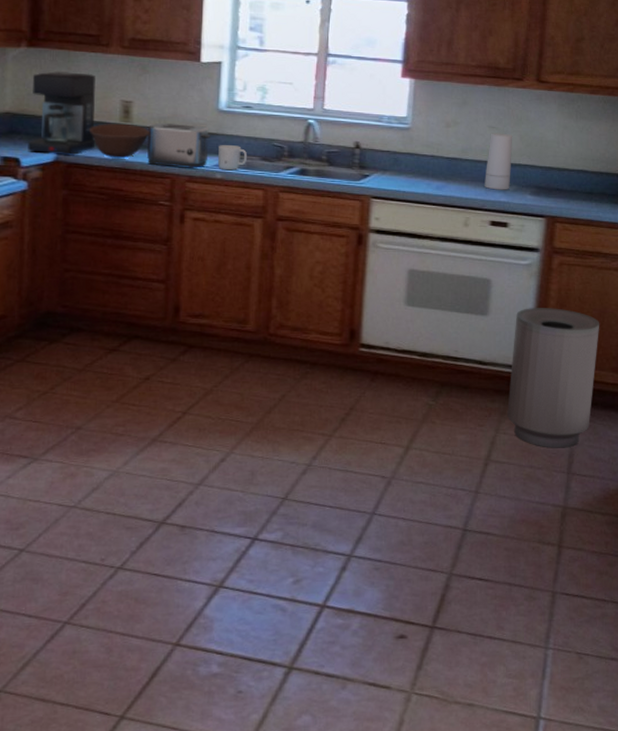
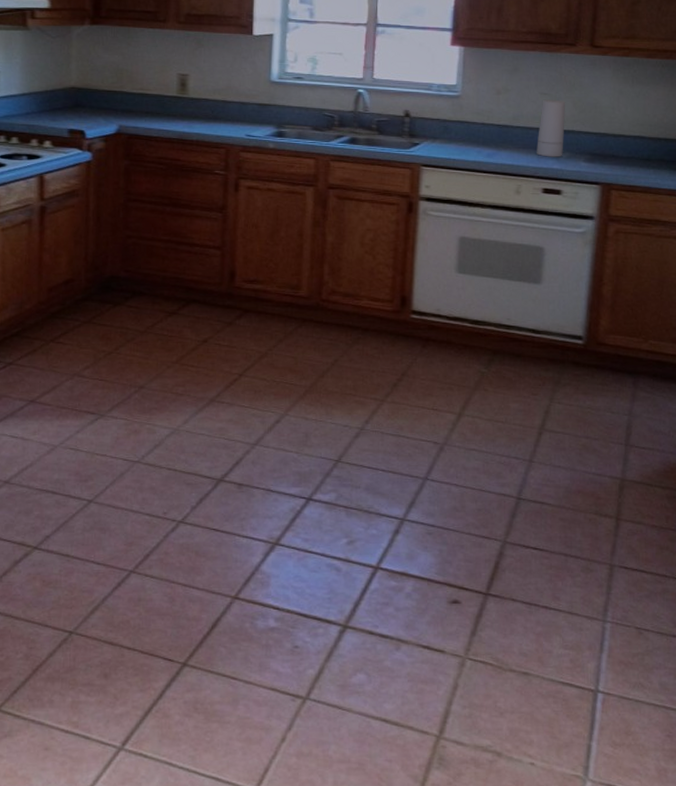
coffee maker: present [28,71,96,155] -> none [92,47,154,127]
bowl: present [90,123,149,159] -> none [149,96,205,130]
toaster: present [147,122,210,168] -> none [203,94,263,138]
mug: present [218,145,248,171] -> none [271,115,299,140]
trash can: present [507,308,600,448] -> none [562,276,659,419]

